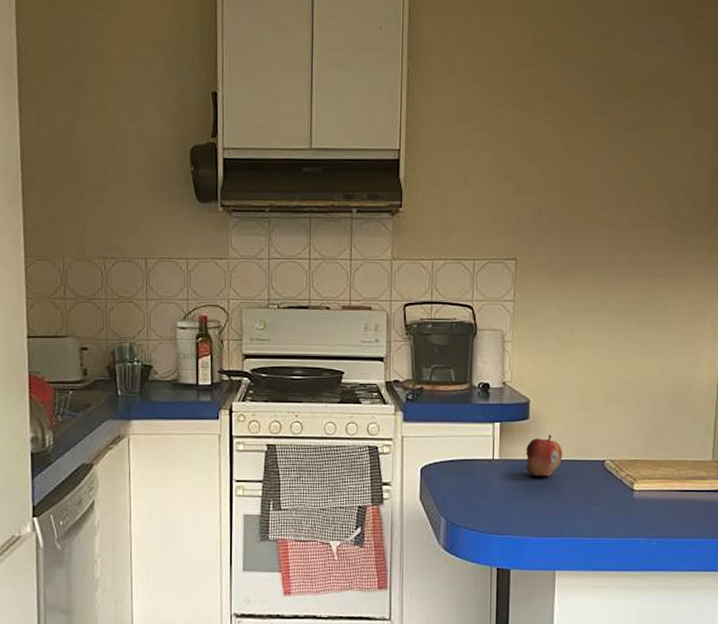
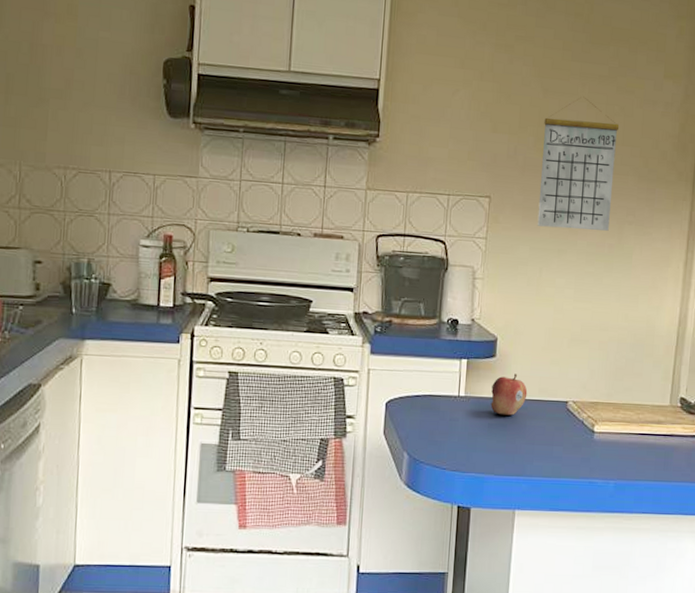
calendar: none [565,151,647,287] -> present [537,96,620,231]

